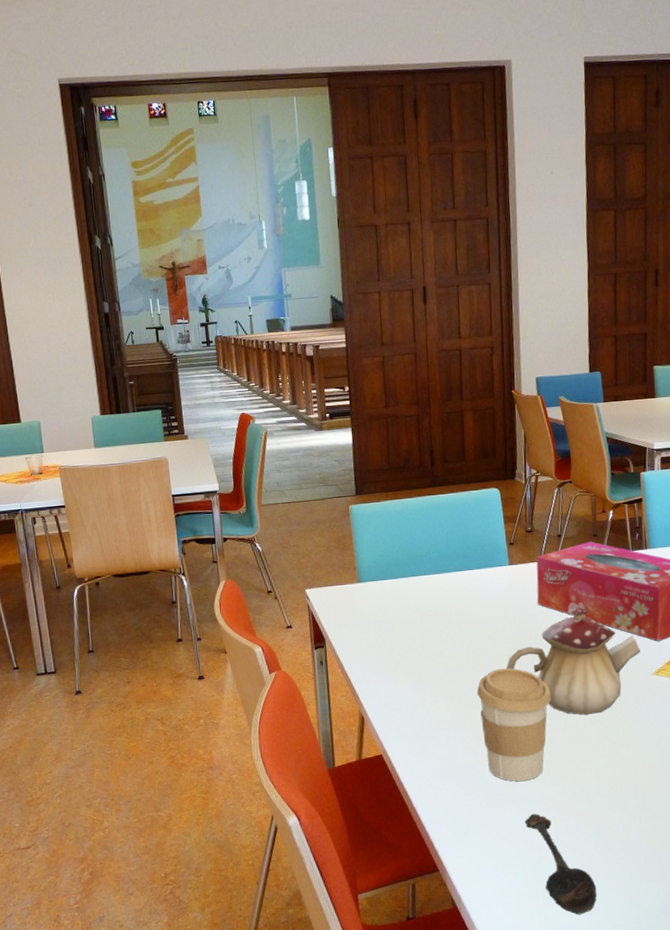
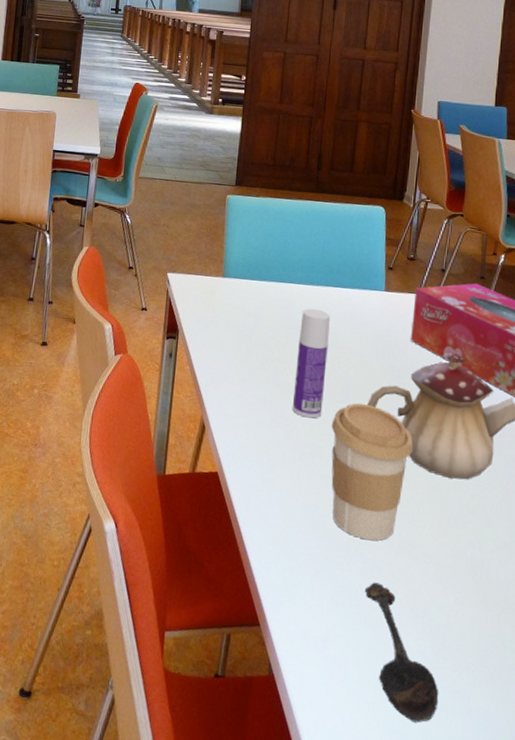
bottle: none [436,593,467,691] -> present [293,308,330,419]

